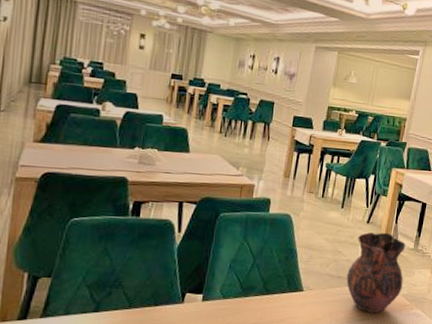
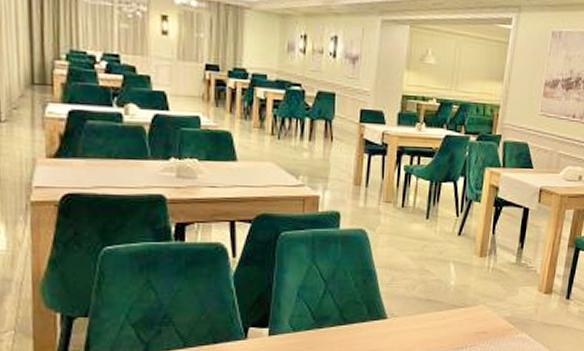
vase: present [346,232,406,314] -> none [437,245,507,341]

